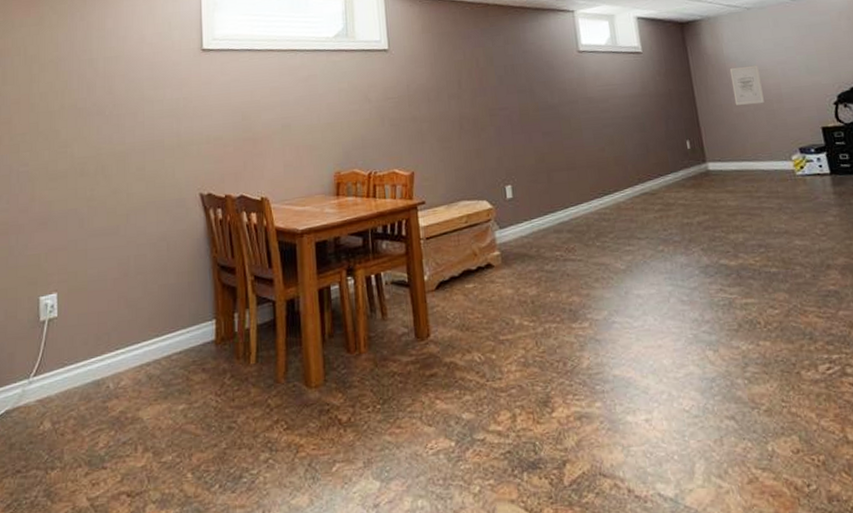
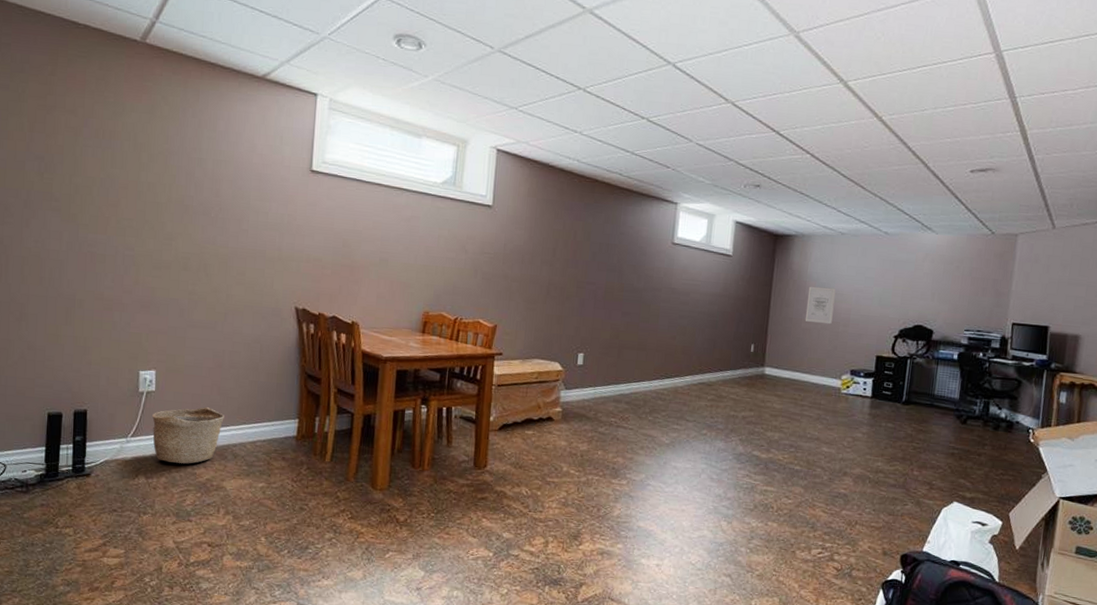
basket: none [56,325,134,400] -> present [152,407,224,464]

